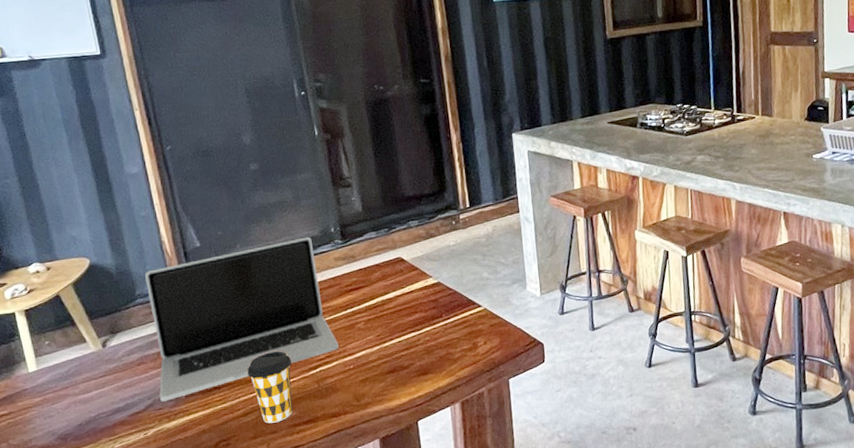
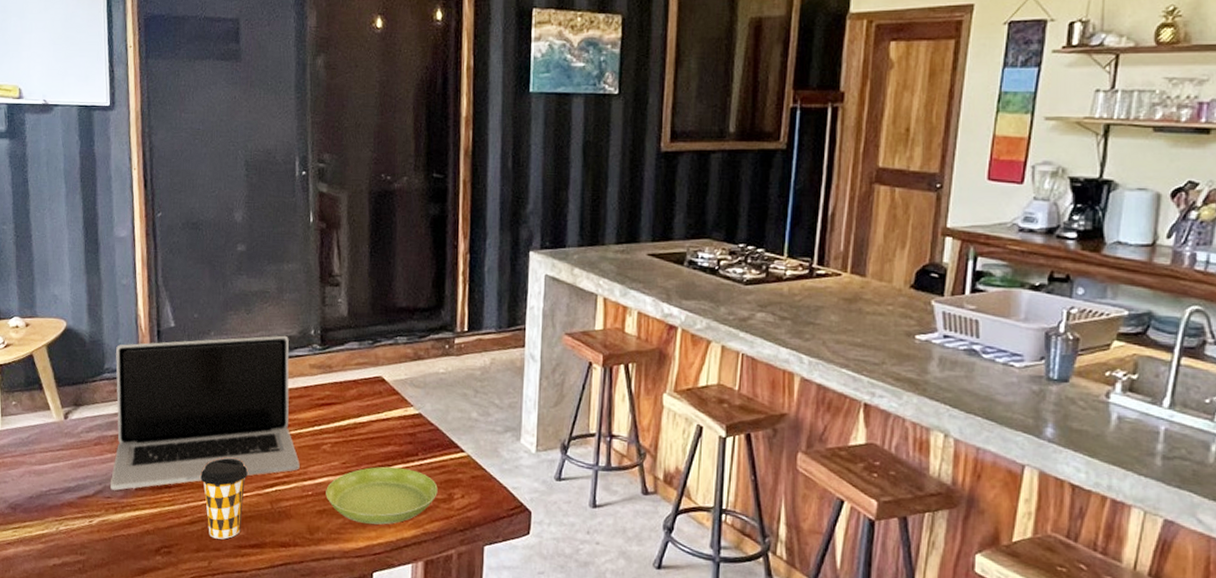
saucer: none [365,329,464,383] -> present [326,466,438,525]

